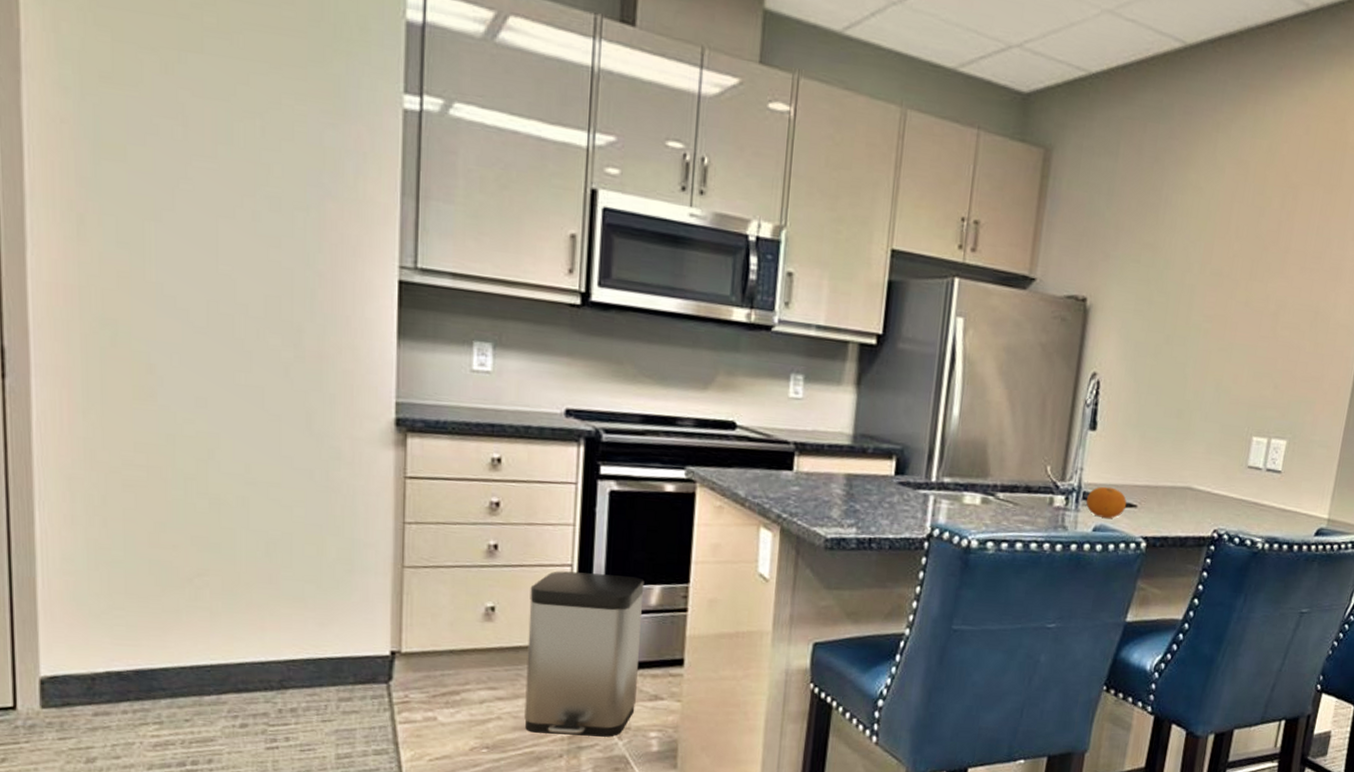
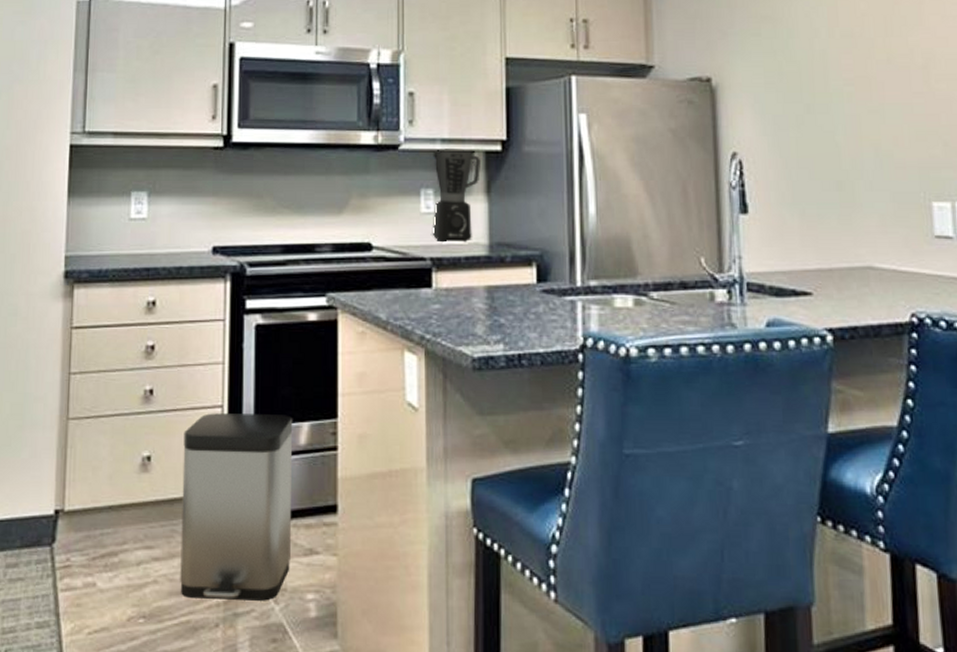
blender: none [798,336,854,431] -> present [432,149,480,243]
fruit: present [1085,486,1127,518] -> none [751,274,800,310]

